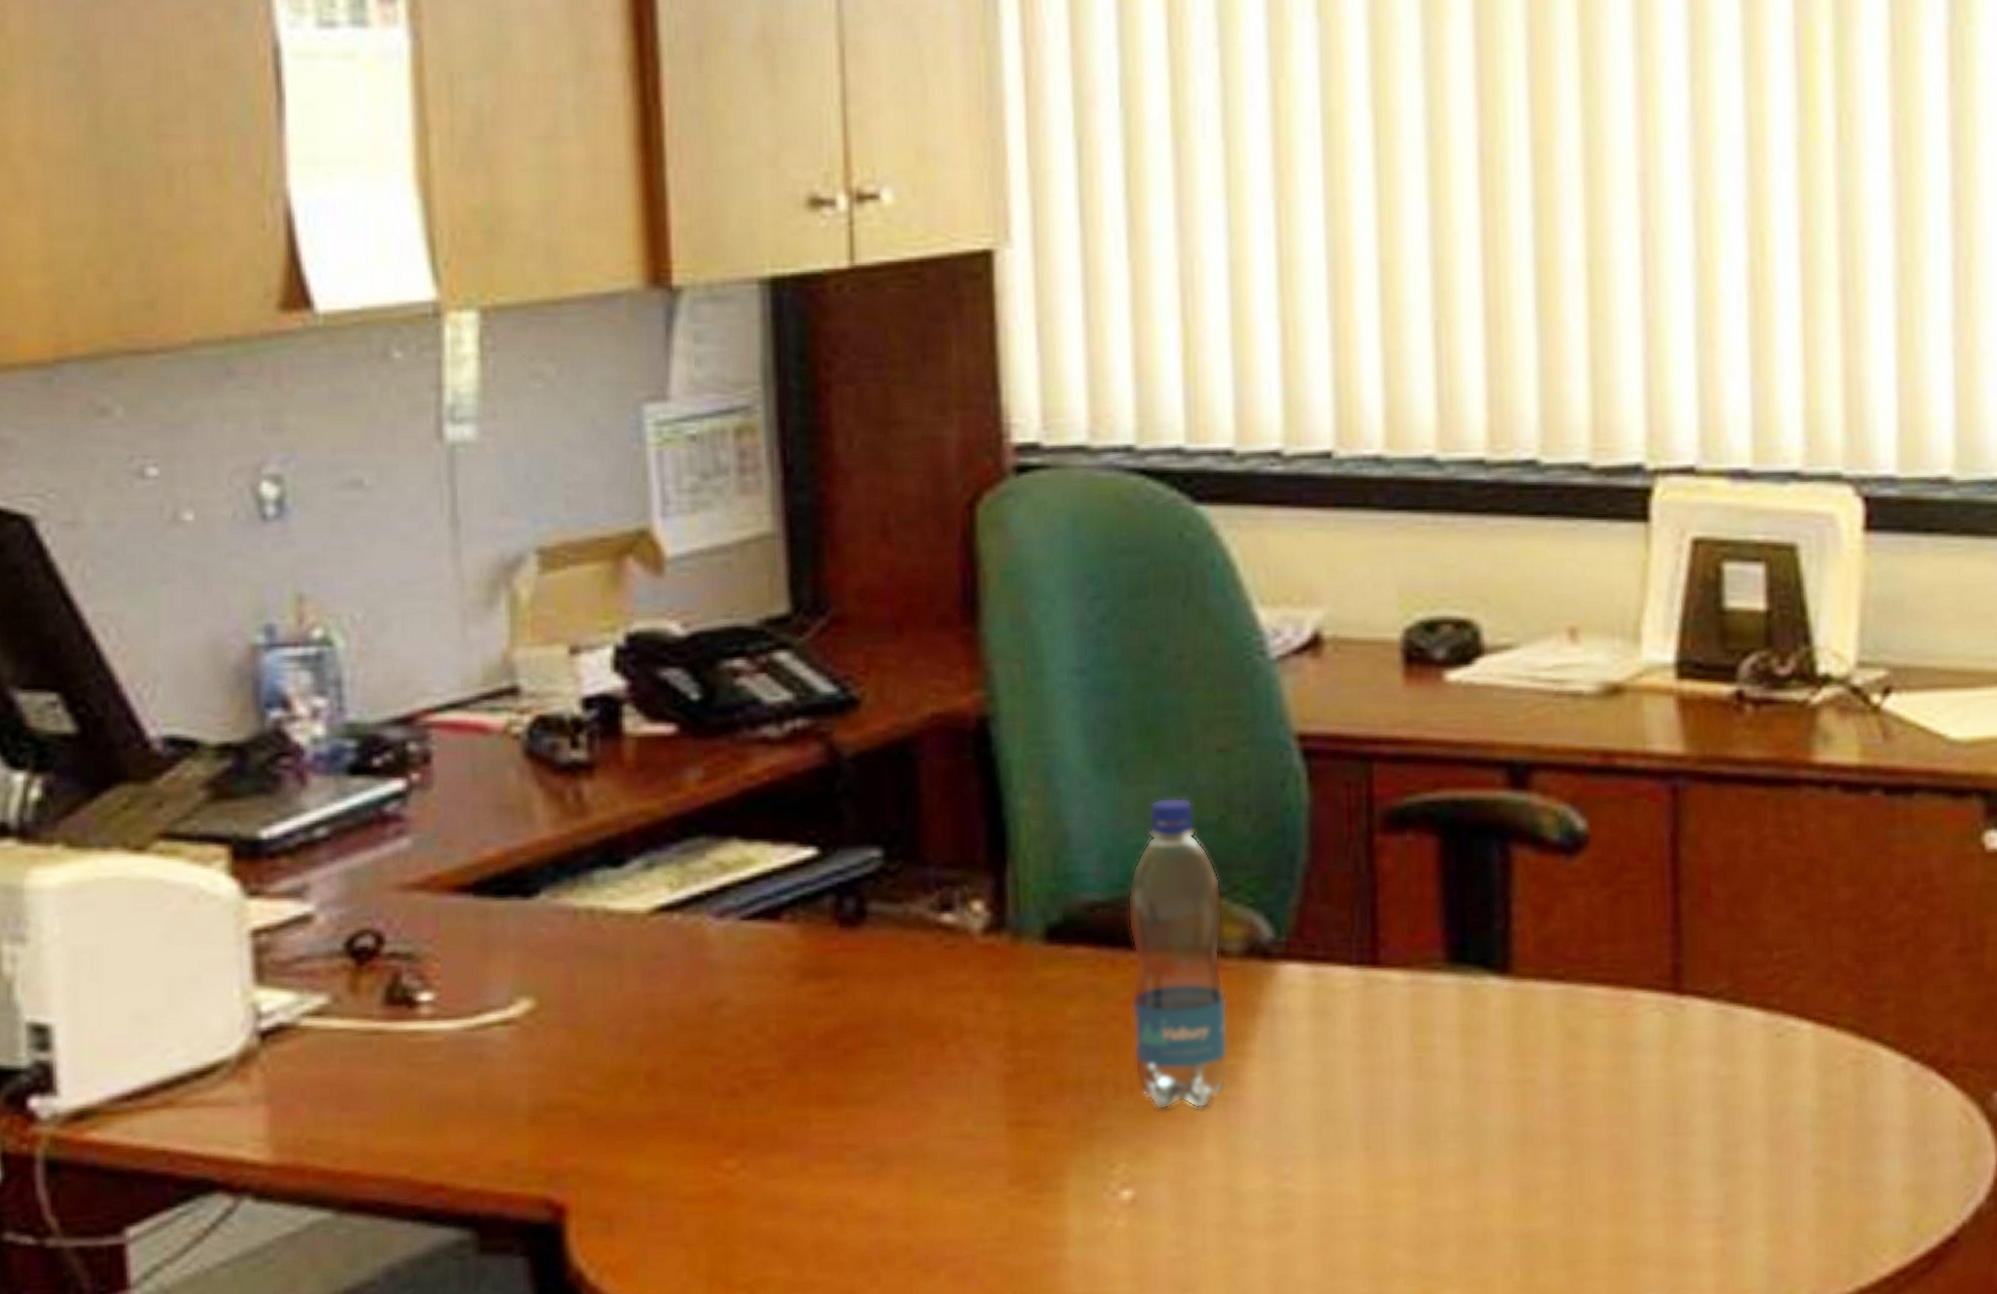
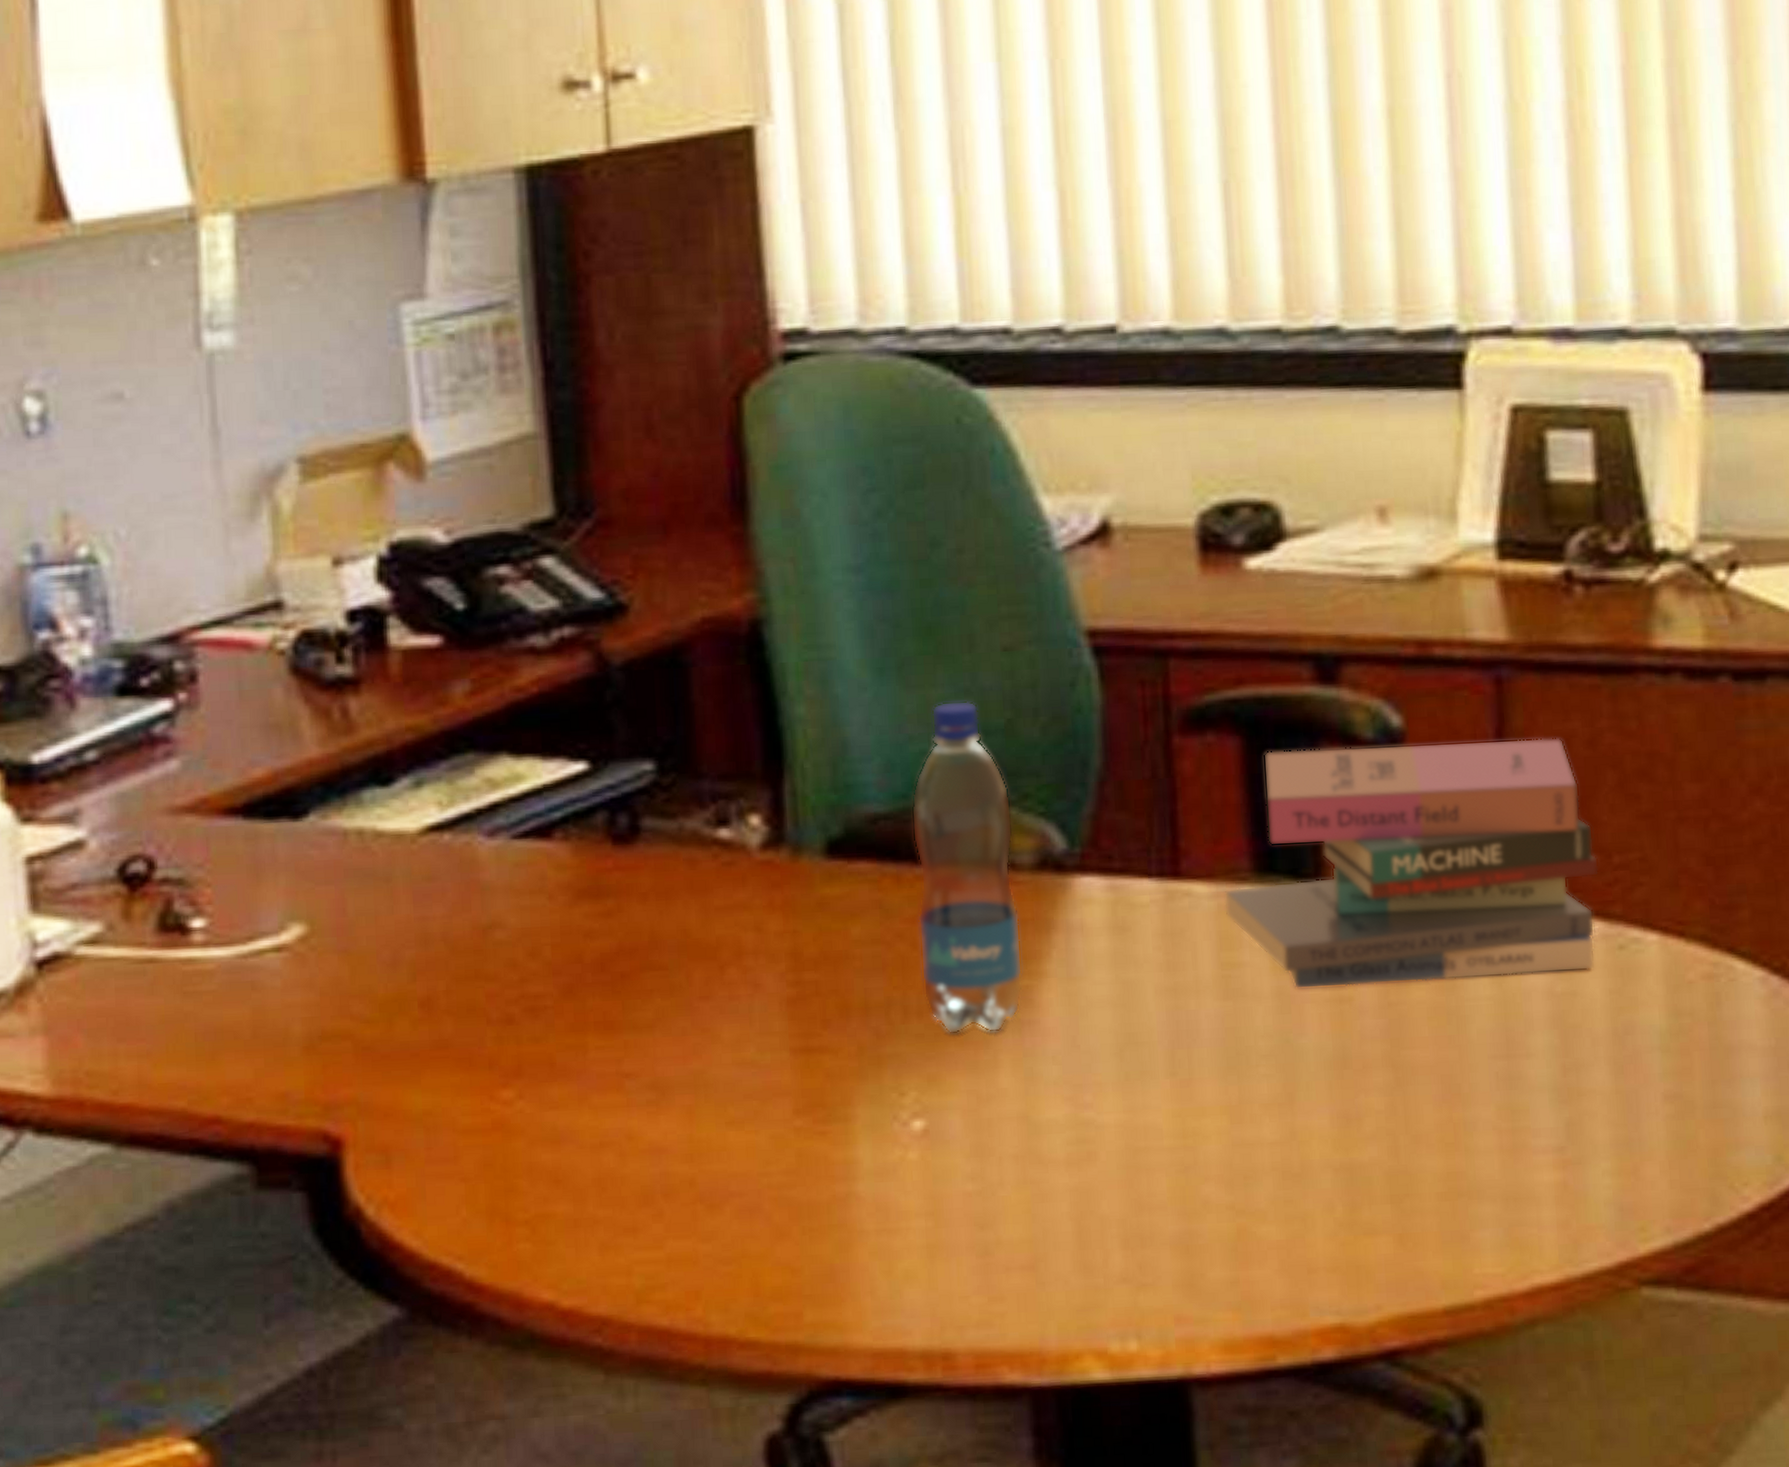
books: none [1419,842,1761,1071] -> present [1224,737,1599,990]

